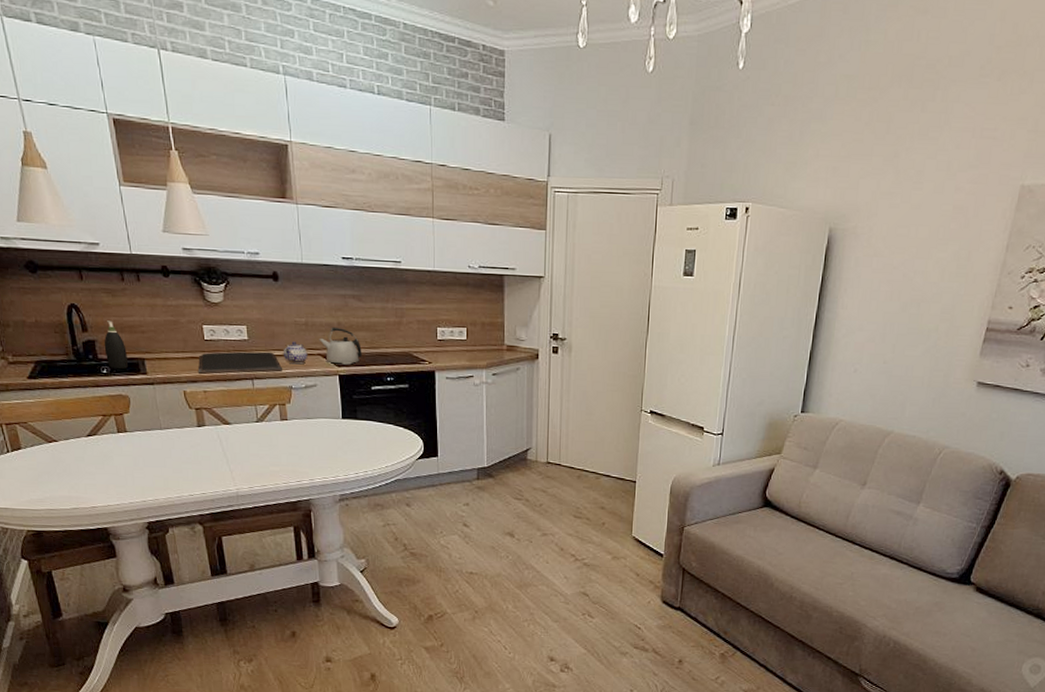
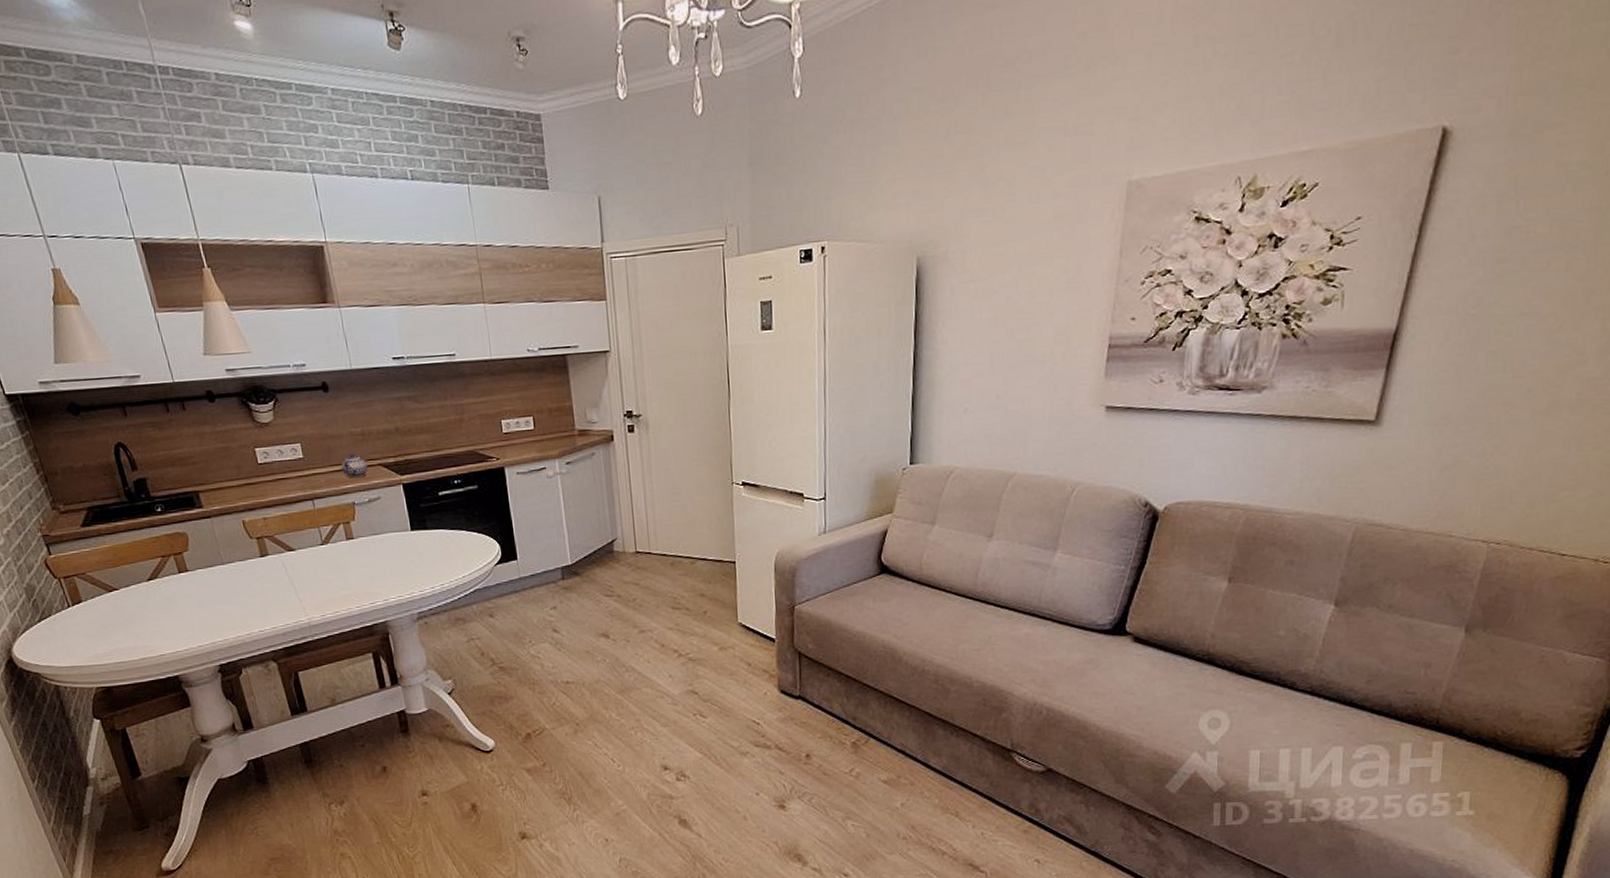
soap dispenser: present [104,320,129,370] -> none [155,455,183,507]
cutting board: present [197,351,282,375] -> none [254,468,343,502]
kettle: present [319,326,362,365] -> none [377,432,425,473]

